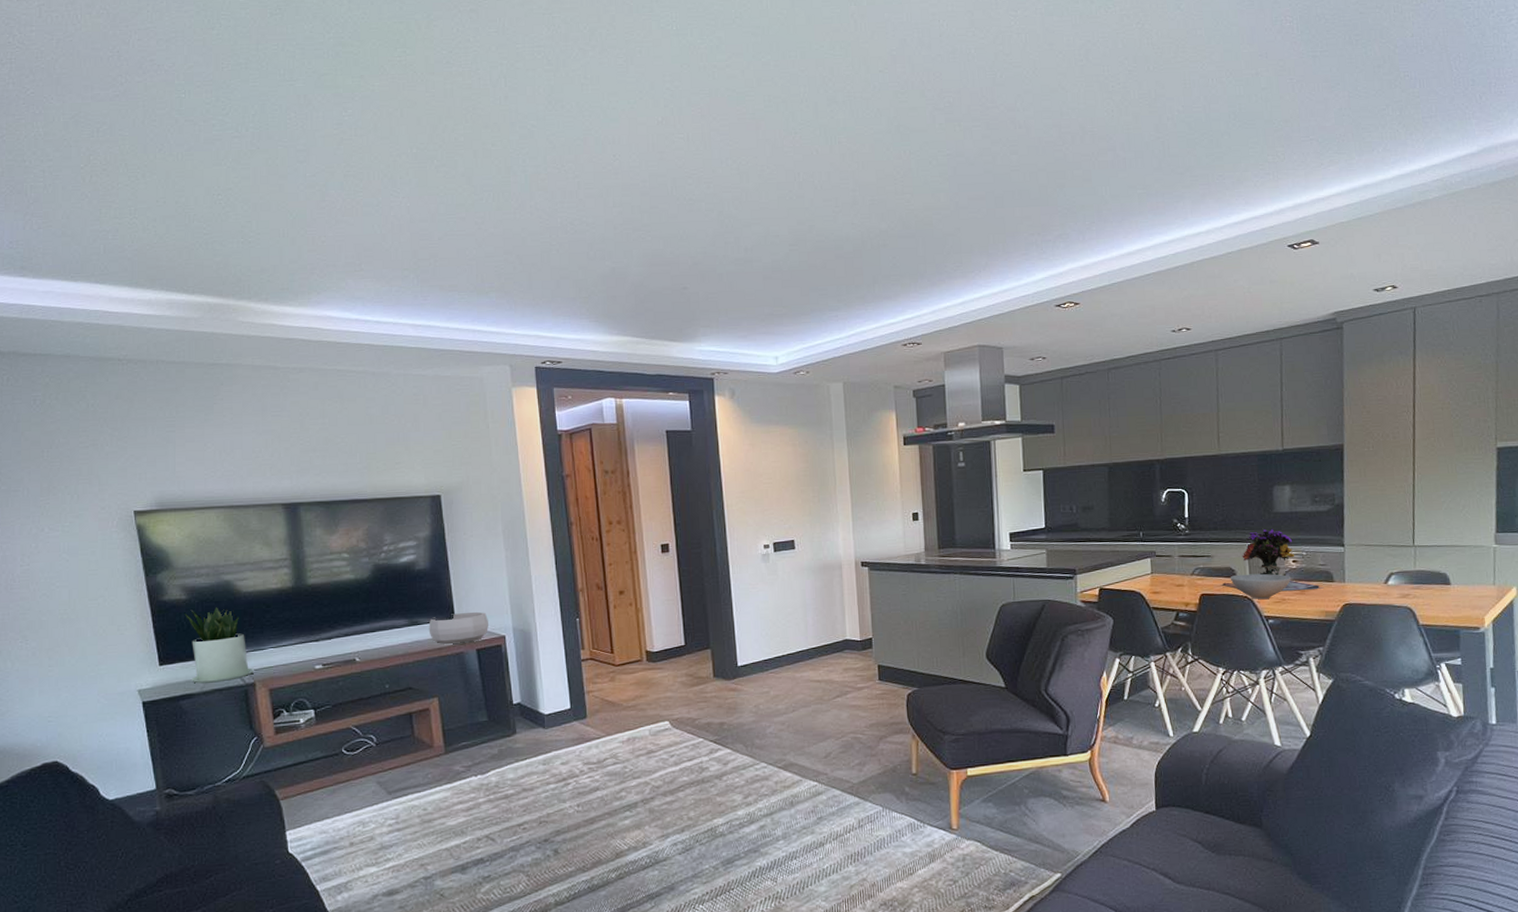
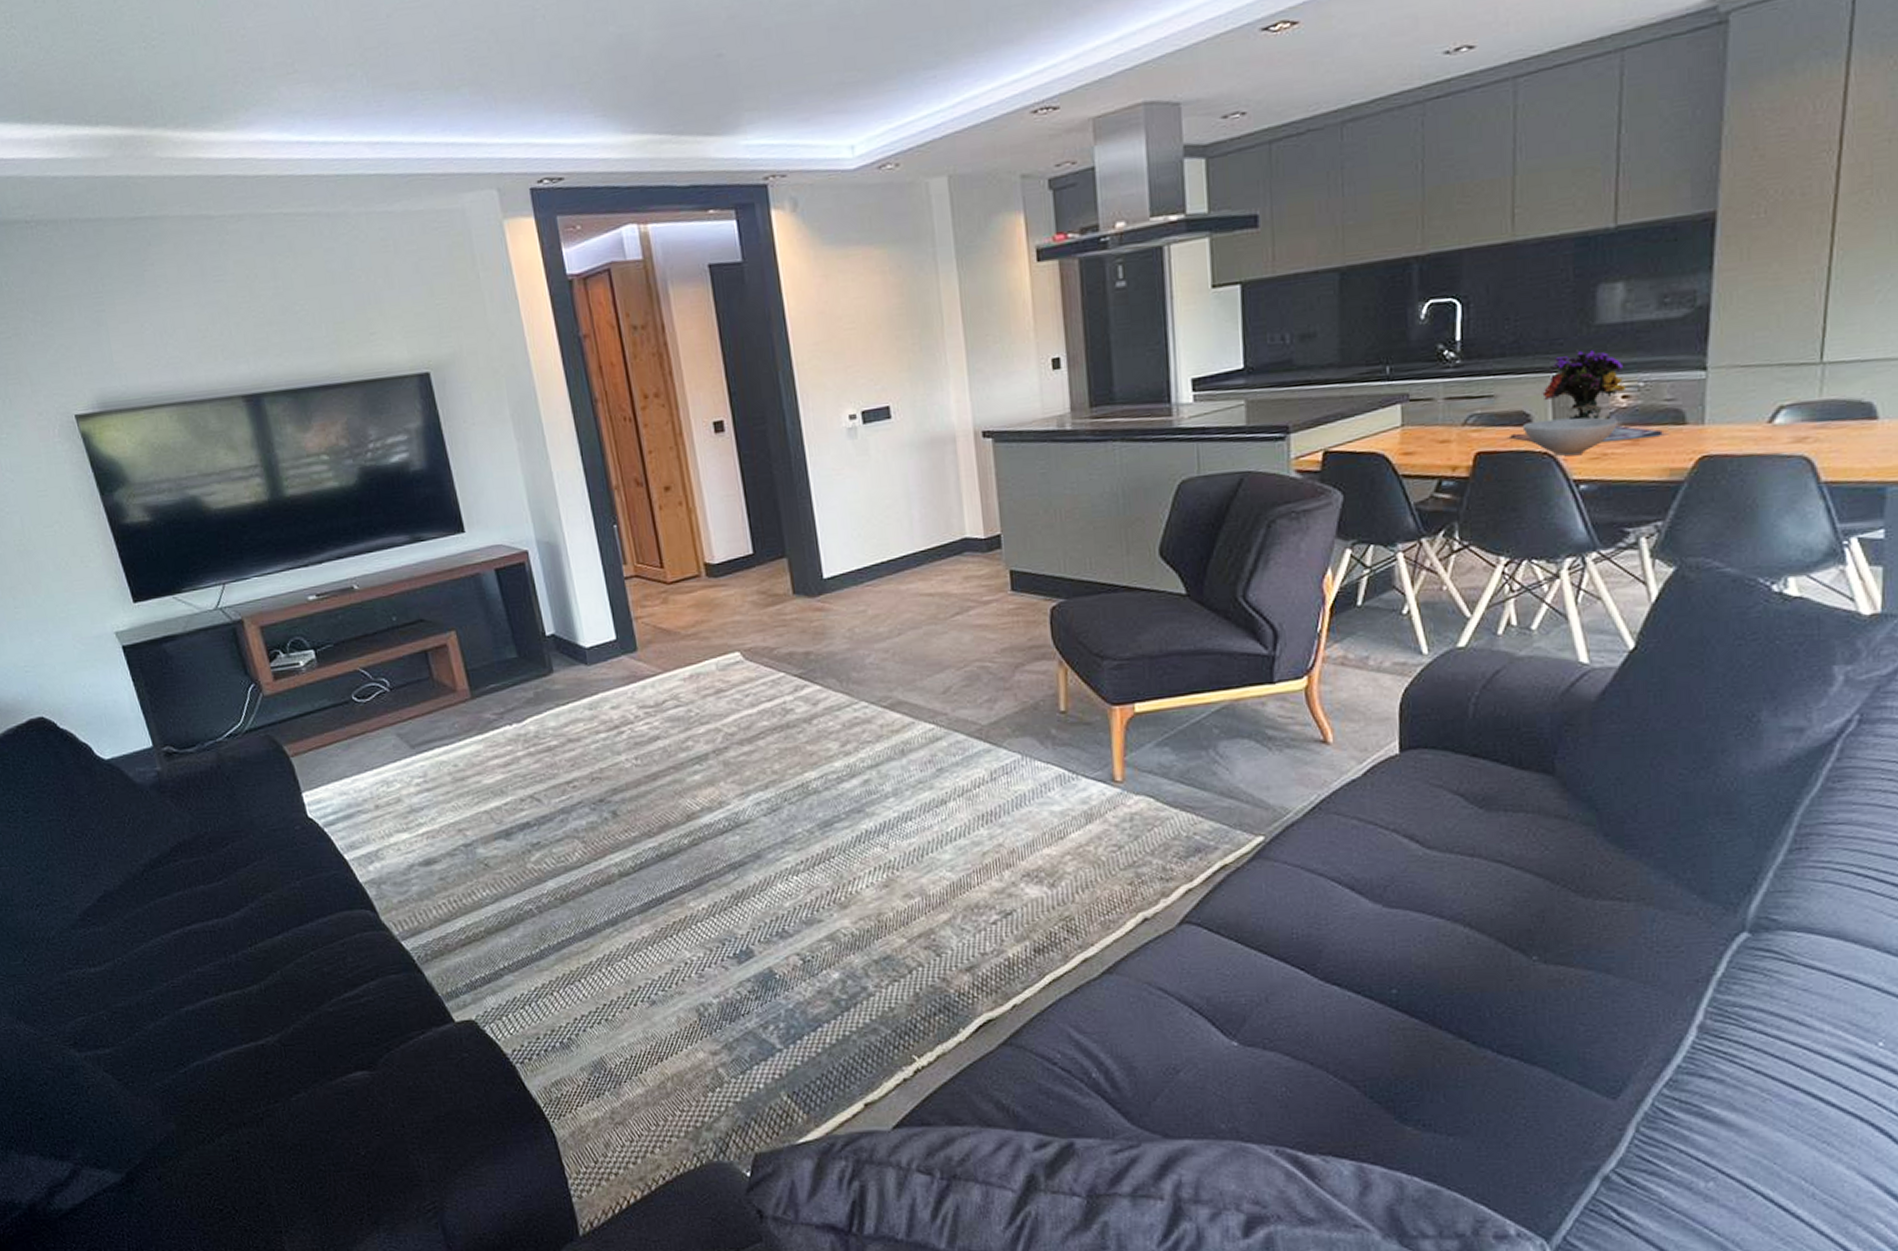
planter: present [184,607,255,684] -> none [151,529,241,623]
decorative bowl: present [428,611,488,645] -> none [434,521,507,565]

